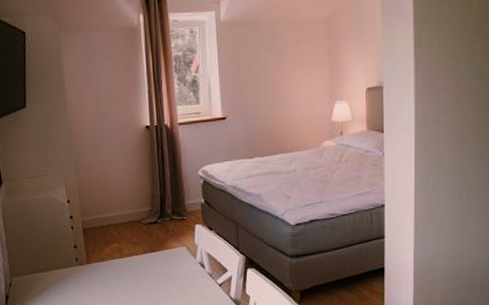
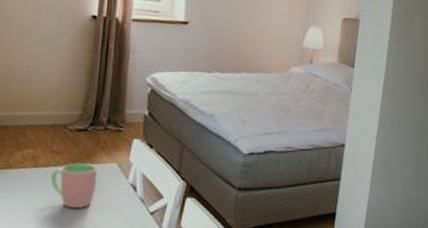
cup: none [135,250,172,288] -> present [51,163,98,209]

